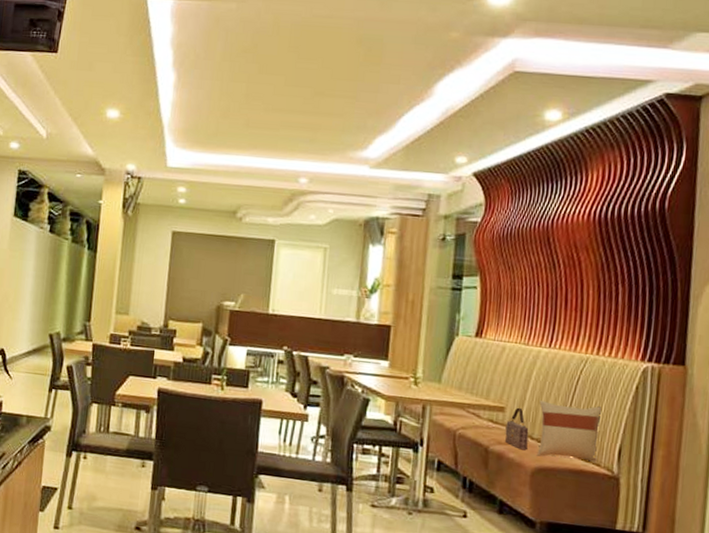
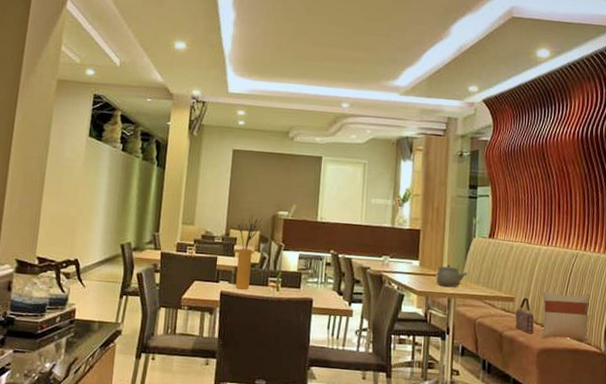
vase: none [175,304,206,388] -> present [235,214,263,290]
tea kettle: none [408,358,447,393] -> present [436,257,468,288]

